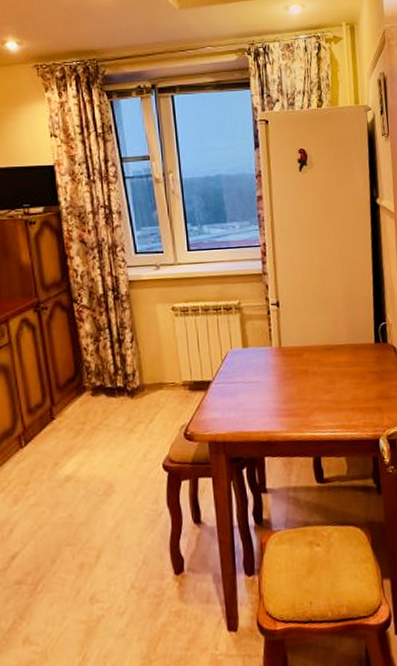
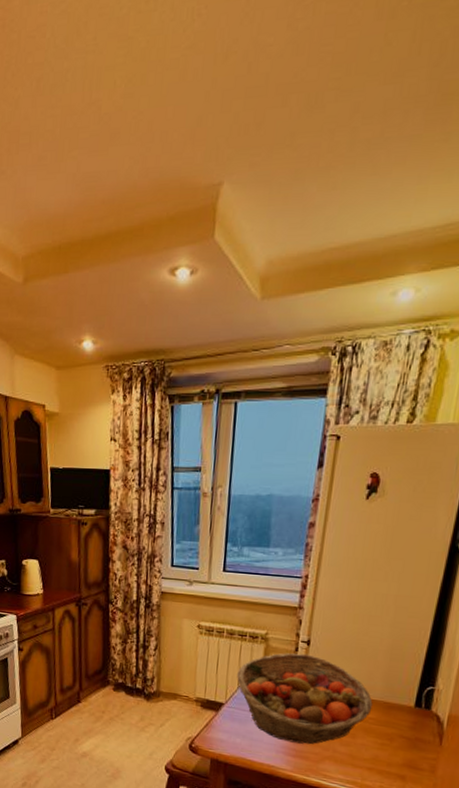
fruit basket: none [219,315,343,404] -> present [237,653,373,745]

